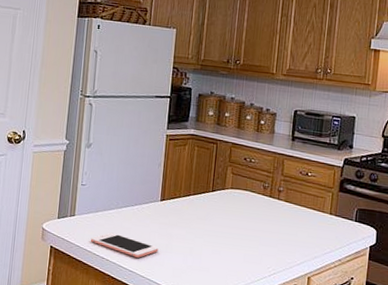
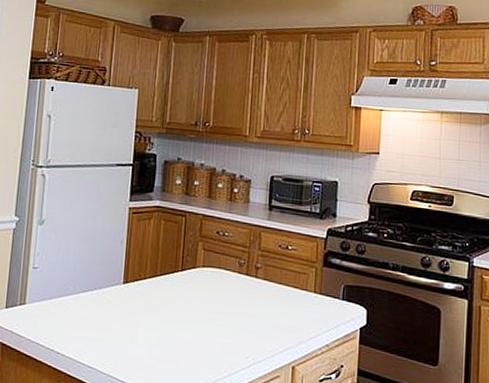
cell phone: present [90,232,159,258] -> none [43,322,122,351]

